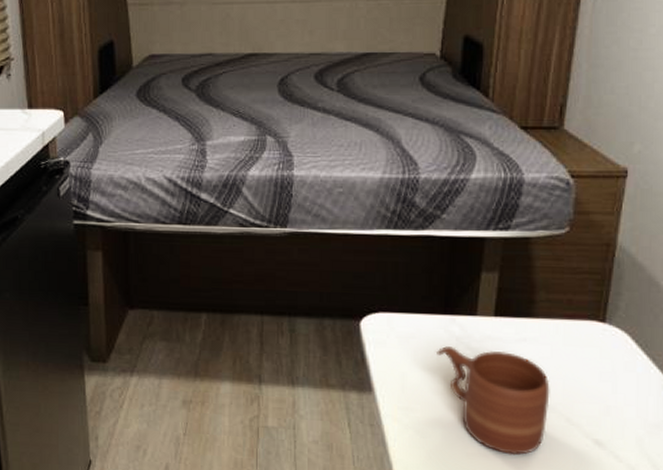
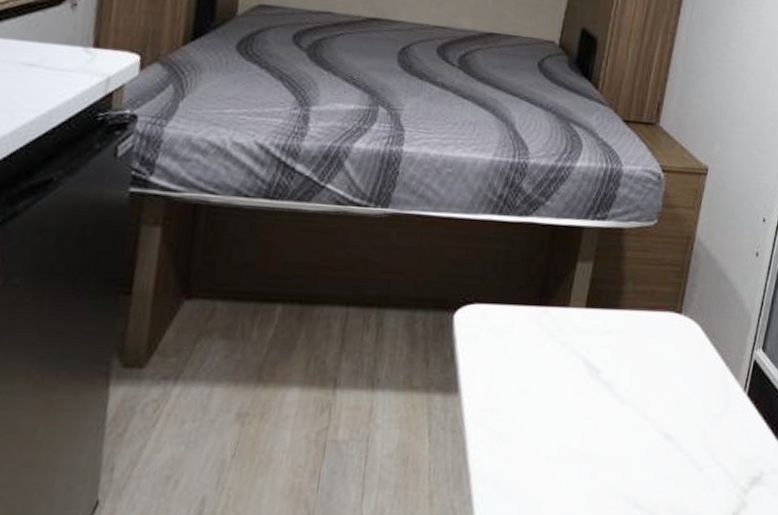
mug: present [435,346,550,456] -> none [526,340,630,456]

